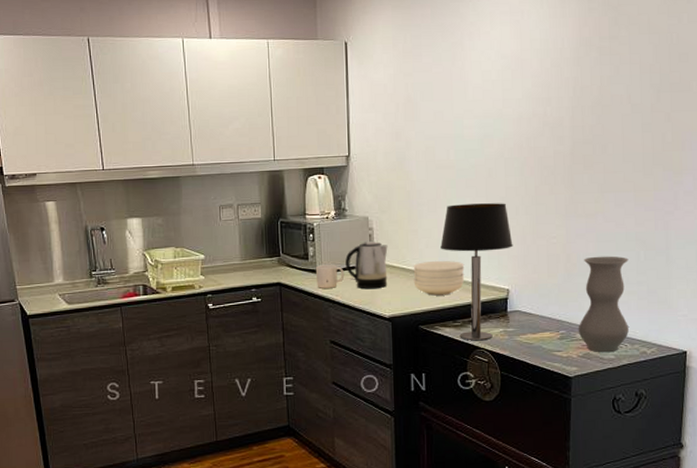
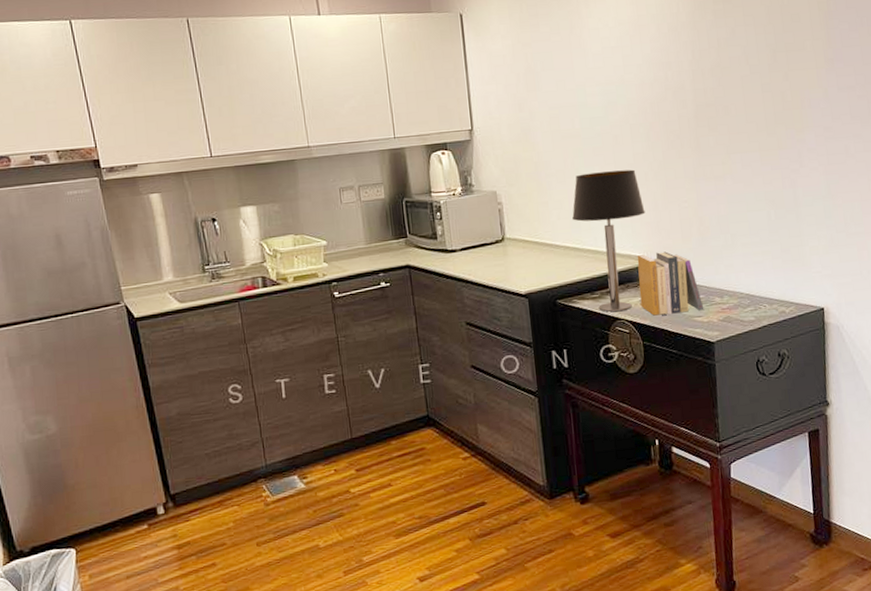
mug: present [315,264,345,289] -> none [445,242,476,269]
kettle: present [345,241,388,289] -> none [475,216,521,266]
bowl: present [413,260,465,296] -> none [546,231,600,269]
books: none [501,285,563,347] -> present [637,251,703,316]
vase: present [578,256,629,353] -> none [716,216,766,315]

